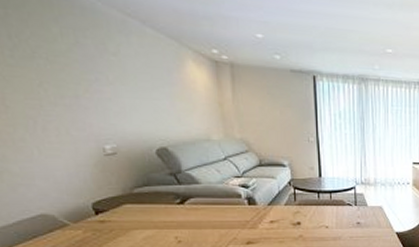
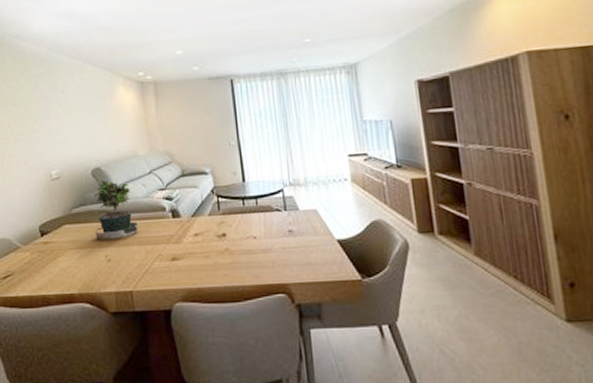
potted plant: none [161,160,213,221] -> present [94,179,139,240]

